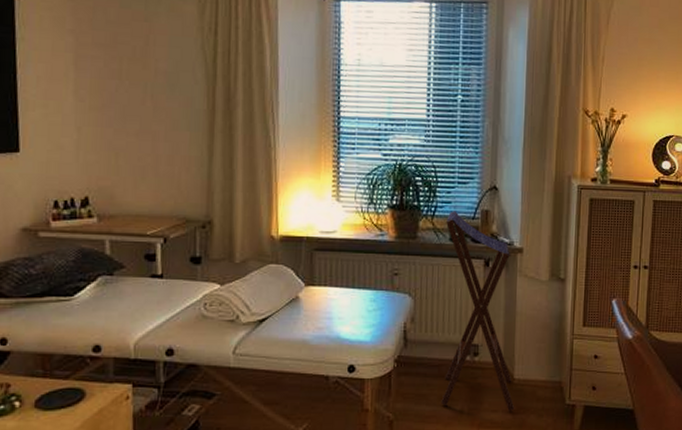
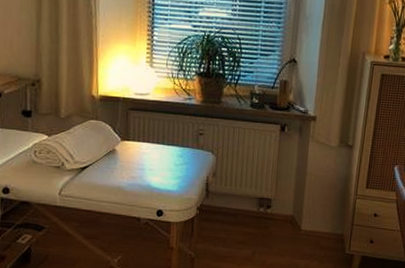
stool: present [441,211,515,411] -> none [236,80,304,256]

